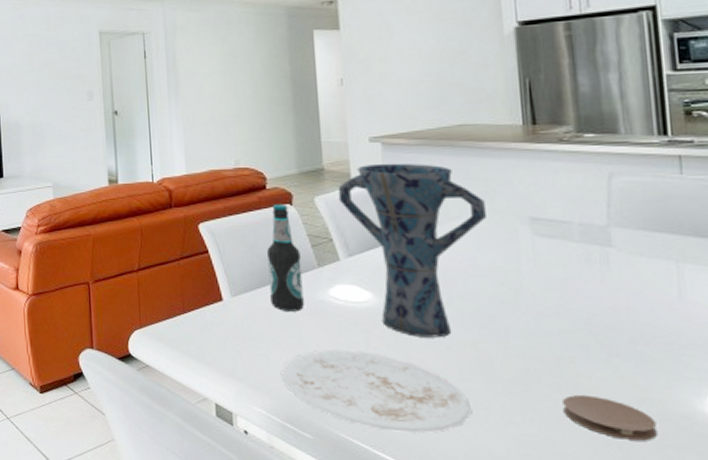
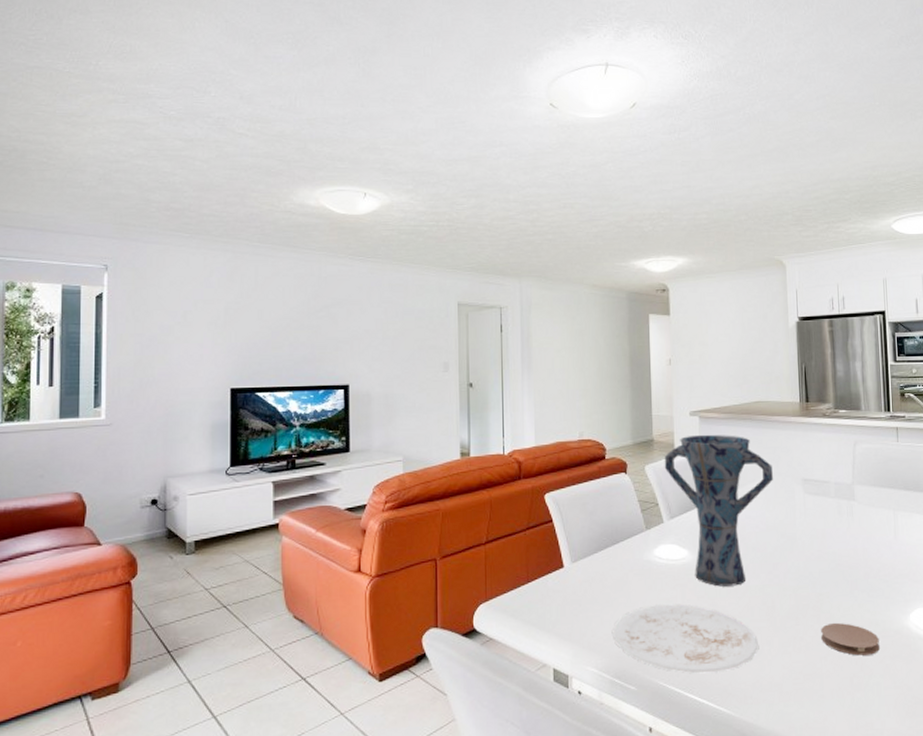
bottle: present [267,204,304,312] -> none [604,473,633,573]

